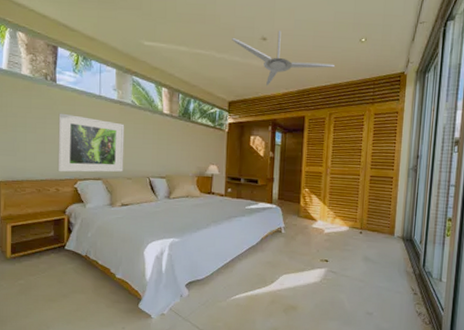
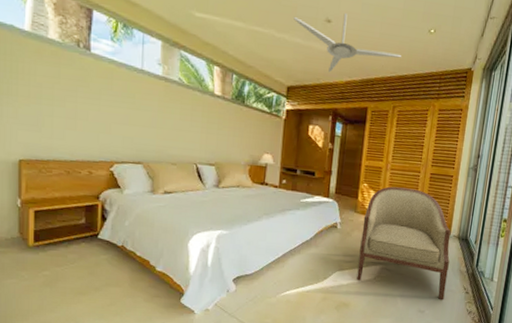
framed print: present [57,113,125,173] -> none [90,86,170,156]
chair: none [303,190,396,302] -> present [356,186,451,301]

